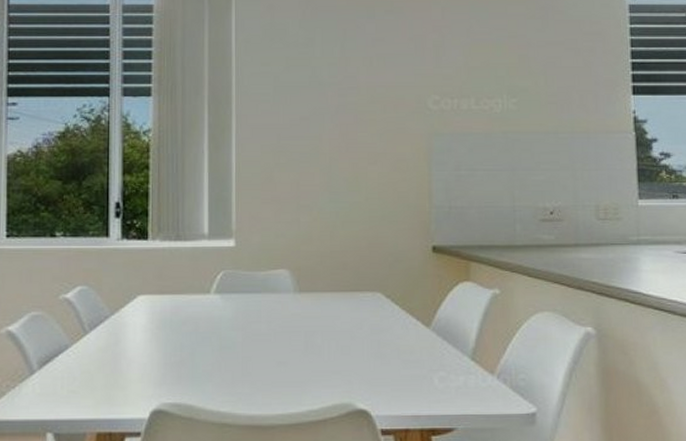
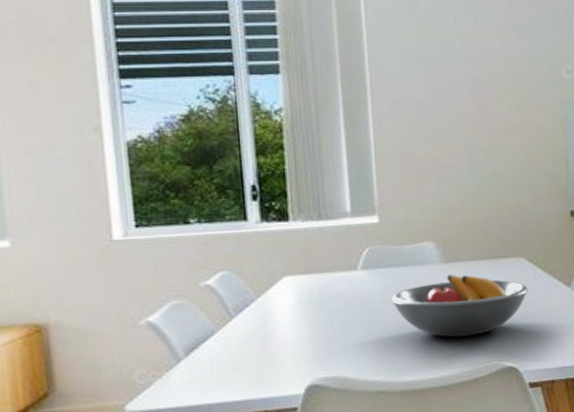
fruit bowl: none [242,305,385,372] -> present [391,275,529,338]

